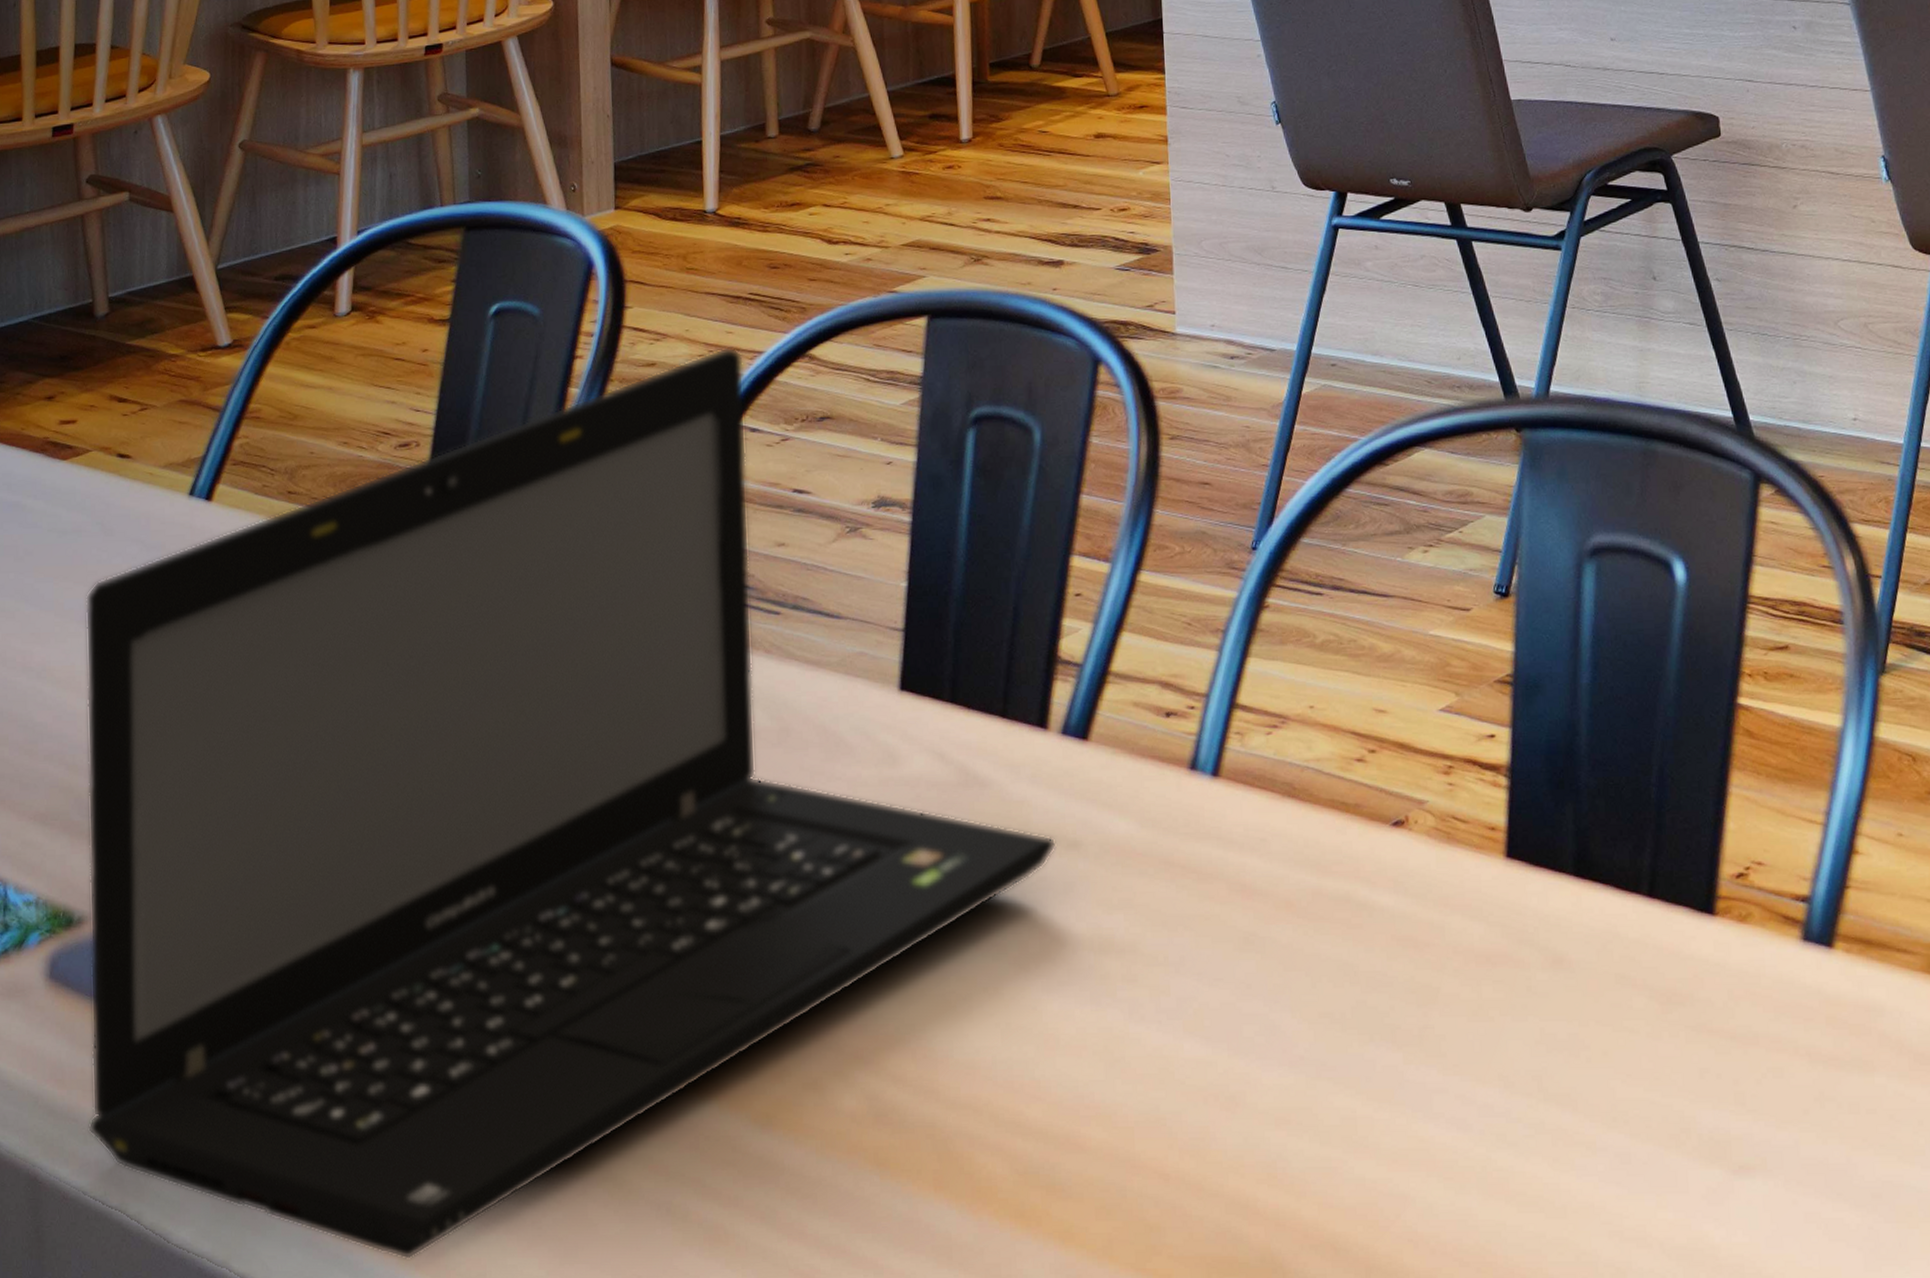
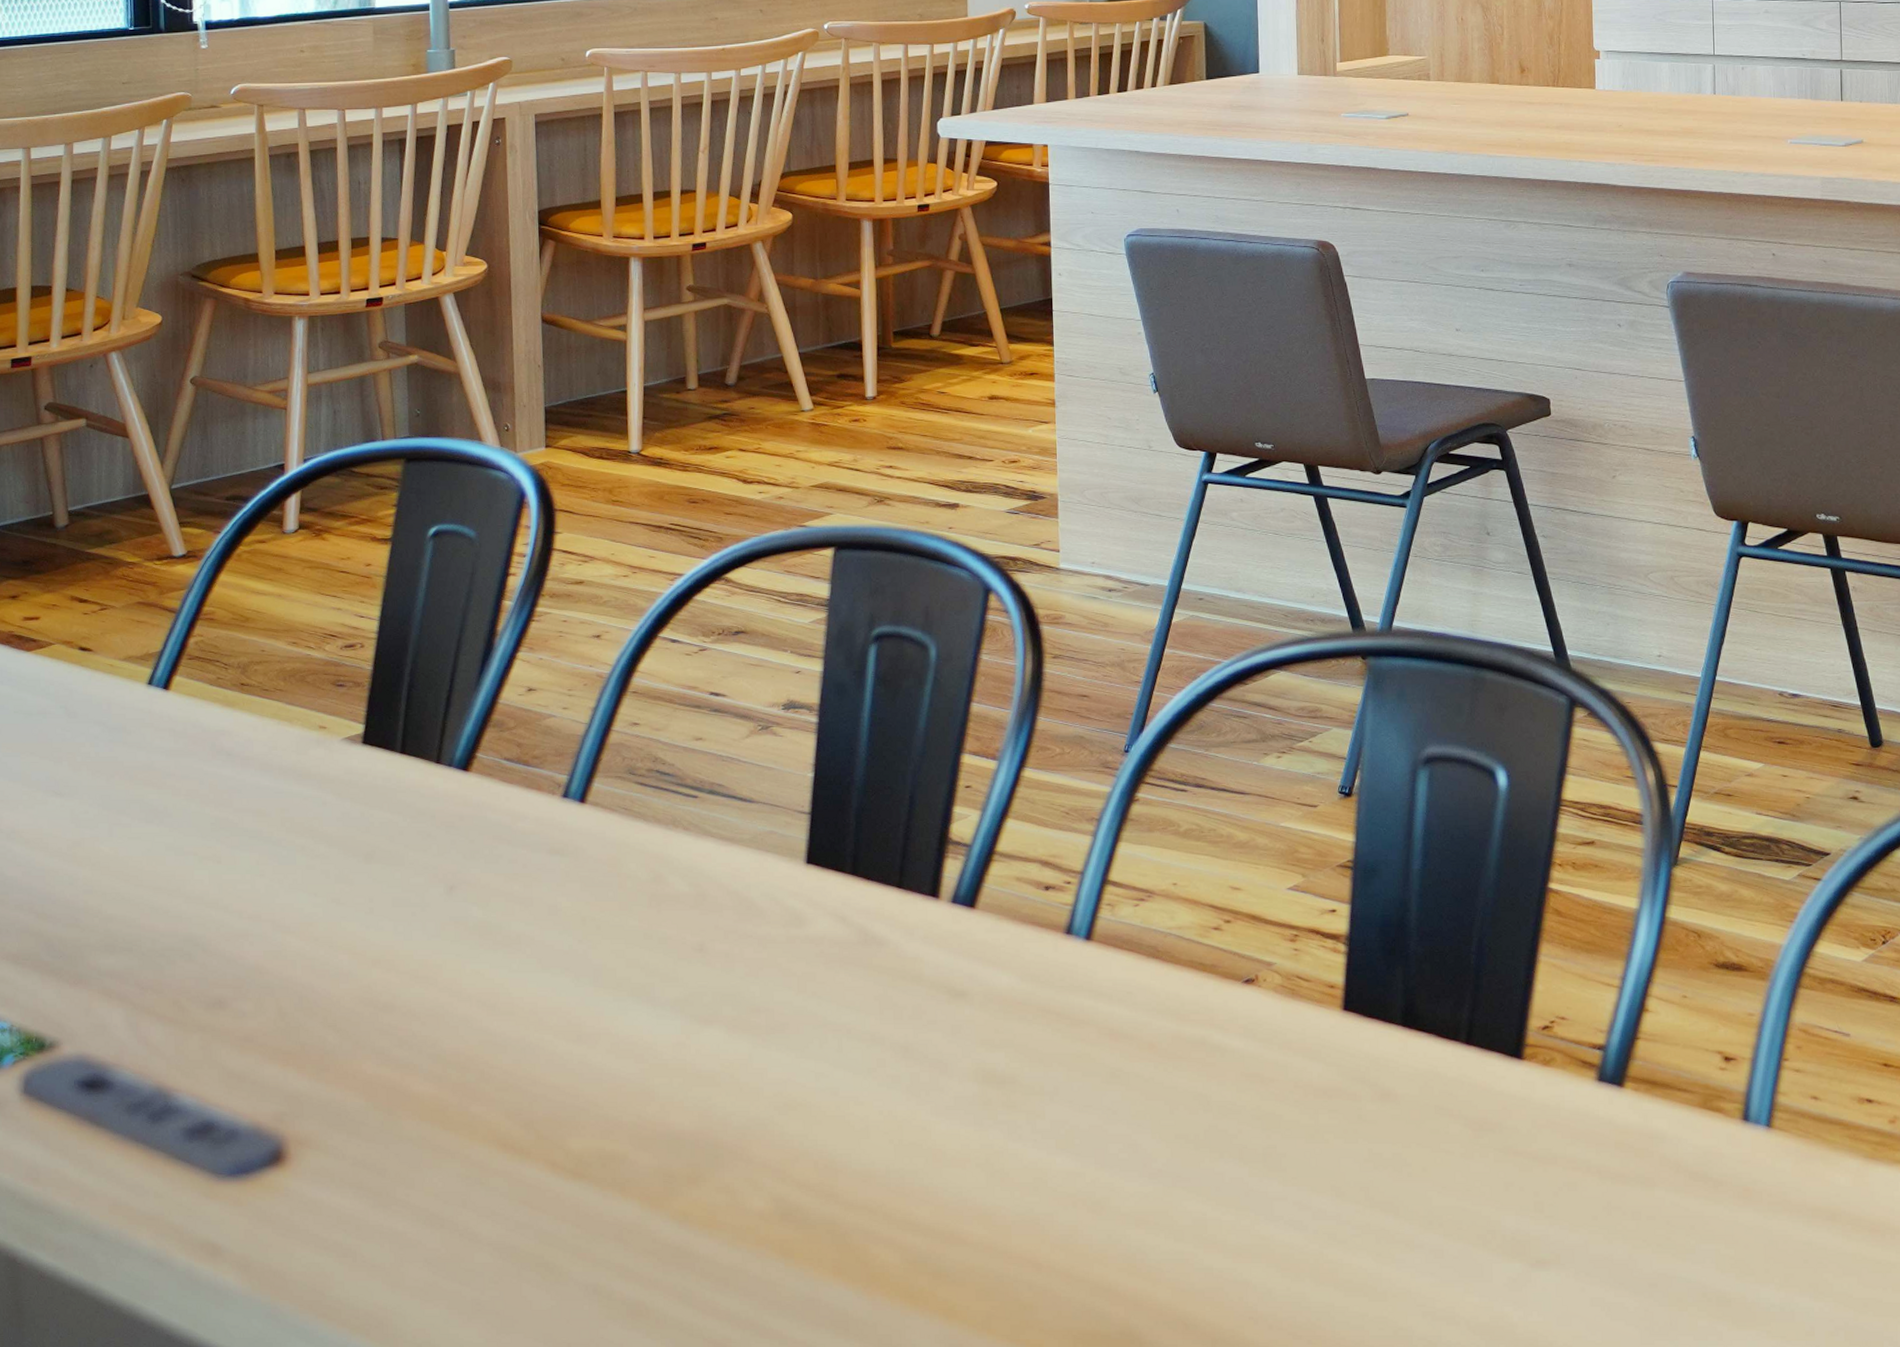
laptop: present [85,347,1057,1261] -> none [51,569,946,1330]

